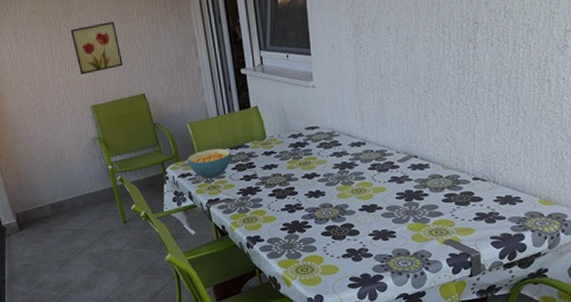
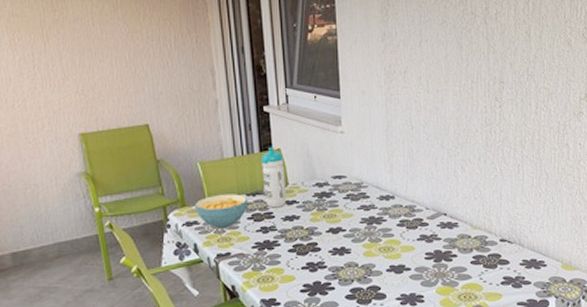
wall art: present [70,21,123,75] -> none [61,38,124,95]
water bottle: none [240,104,266,159] -> present [260,146,287,208]

